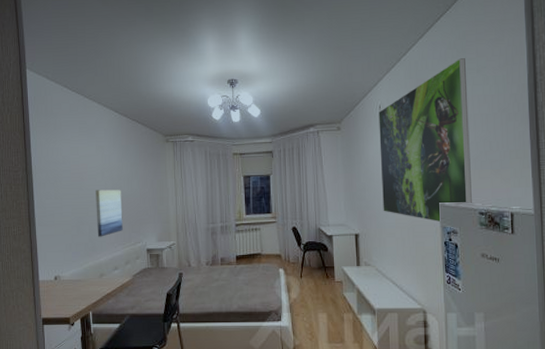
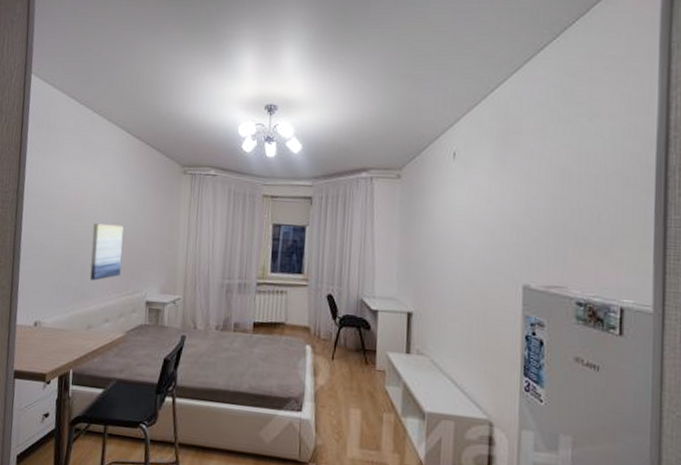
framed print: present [378,58,472,223] -> none [447,101,574,310]

